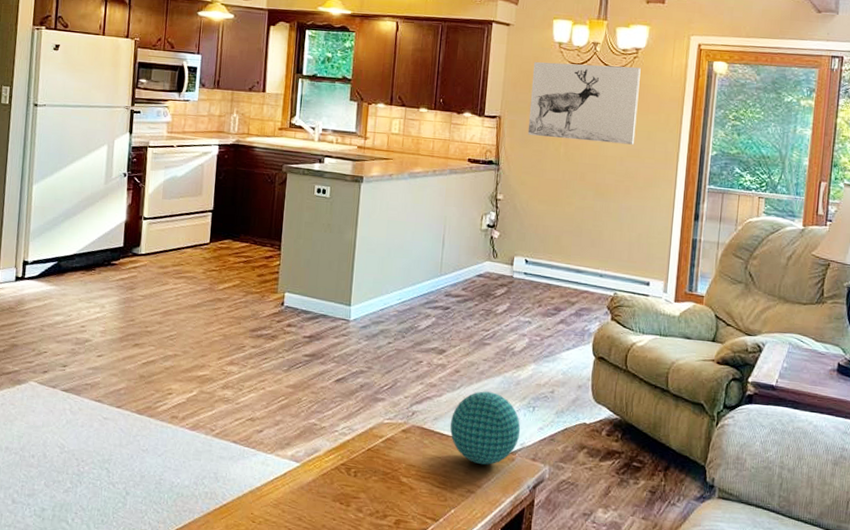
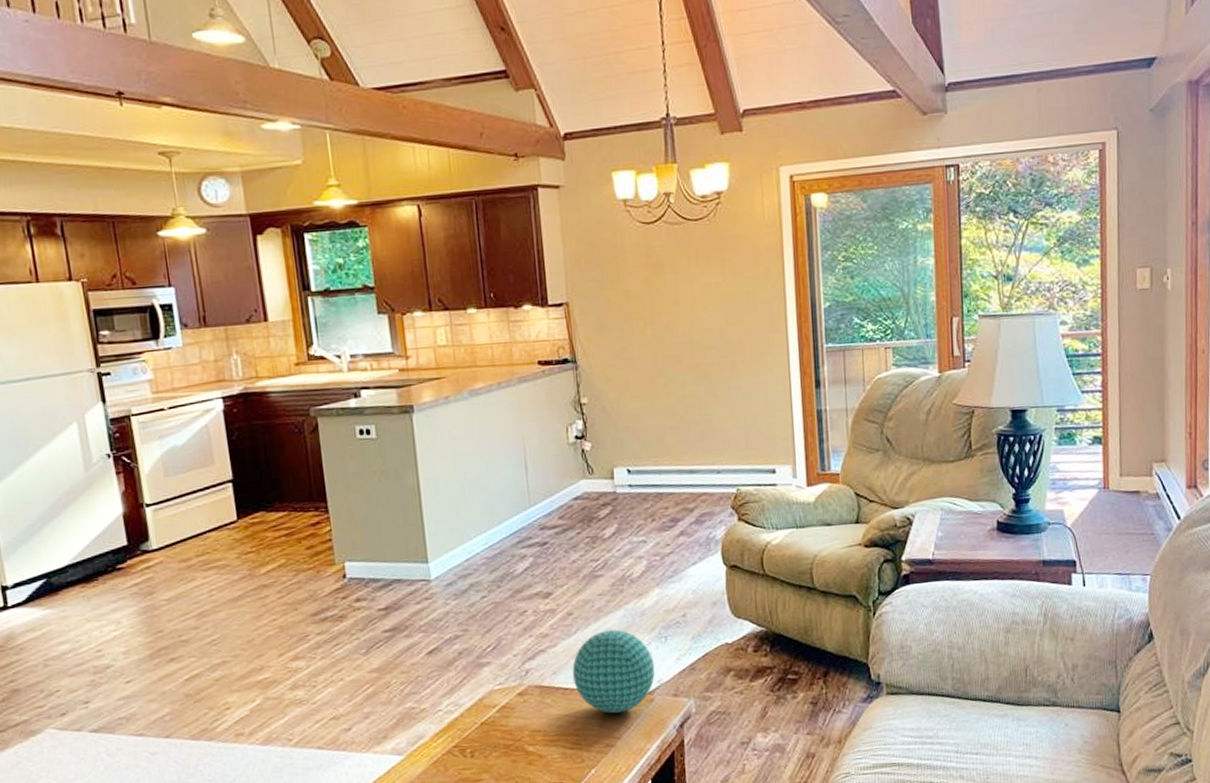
wall art: present [527,62,641,145] -> none [596,215,733,320]

